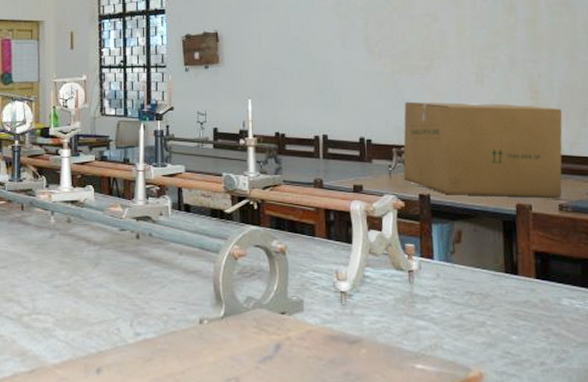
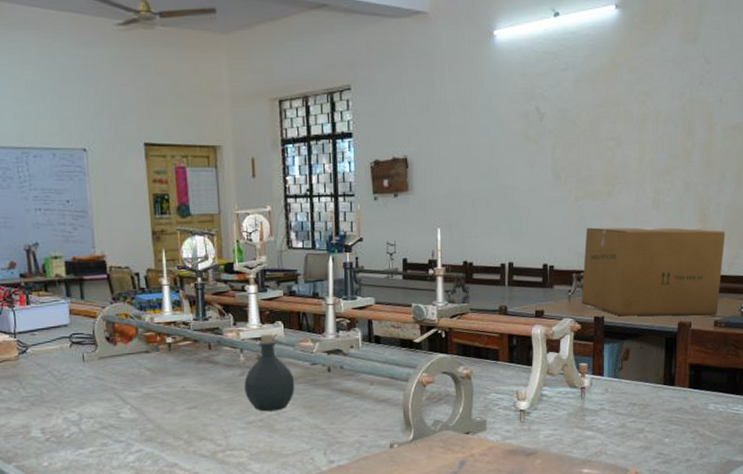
flask: none [53,196,103,276] -> present [244,333,295,412]

